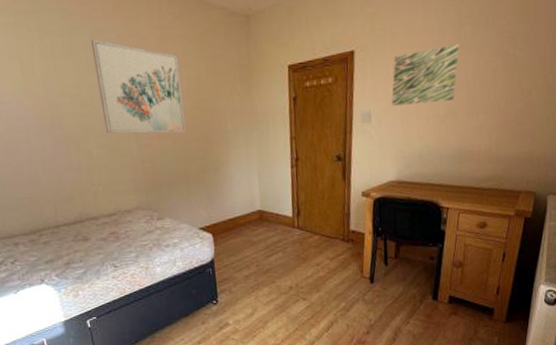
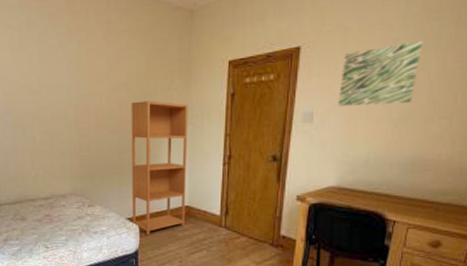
wall art: present [90,40,186,134] -> none [44,33,122,124]
bookcase: none [193,107,259,243] -> present [131,101,188,235]

